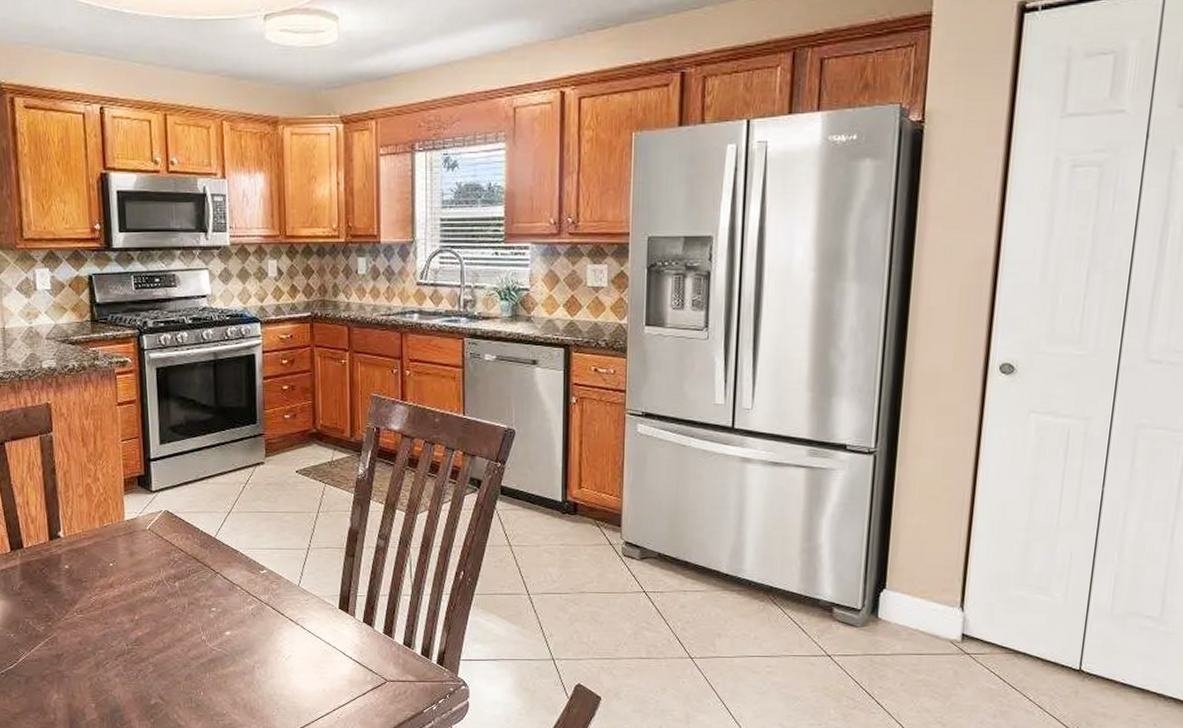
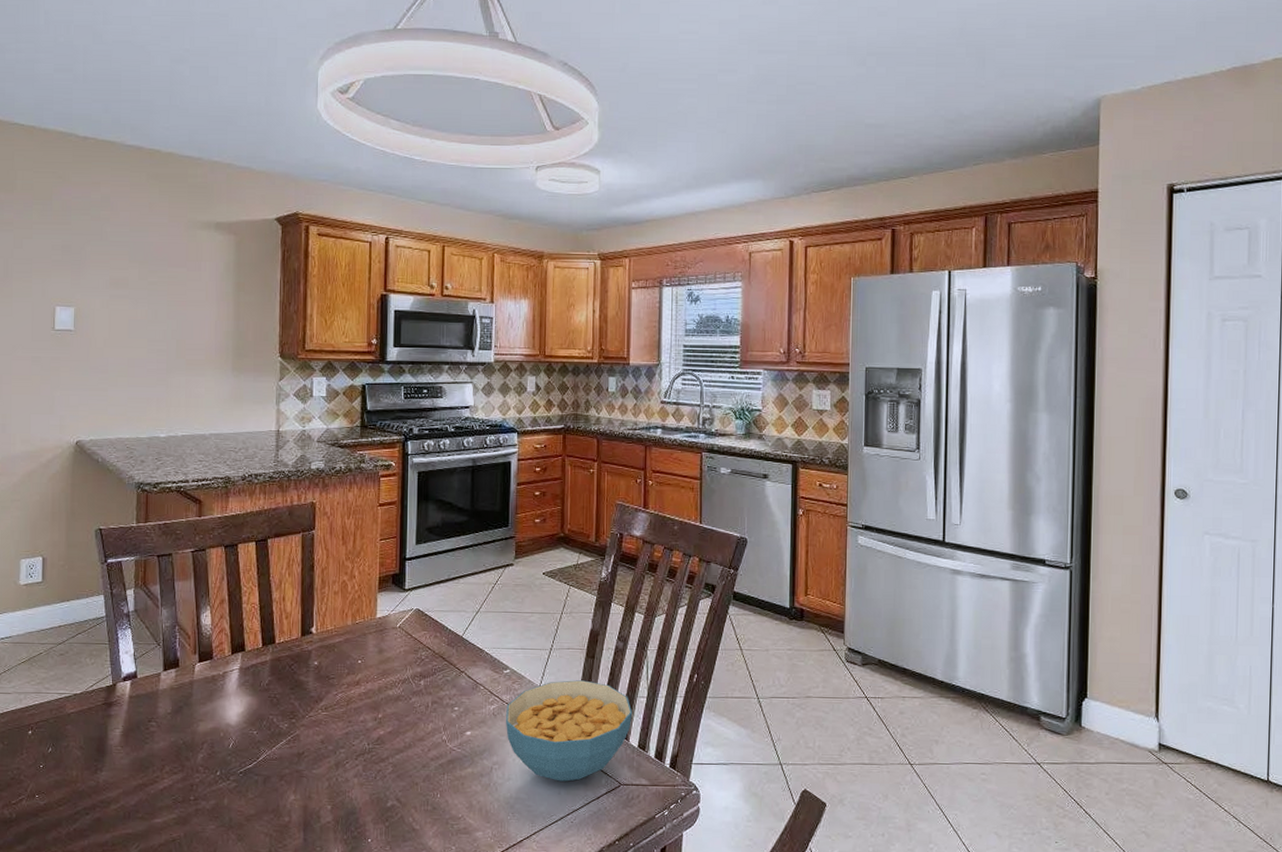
cereal bowl: none [265,579,397,679] -> present [506,680,633,782]

